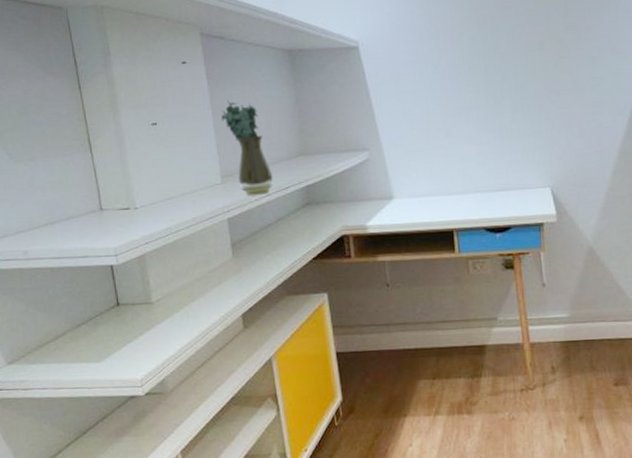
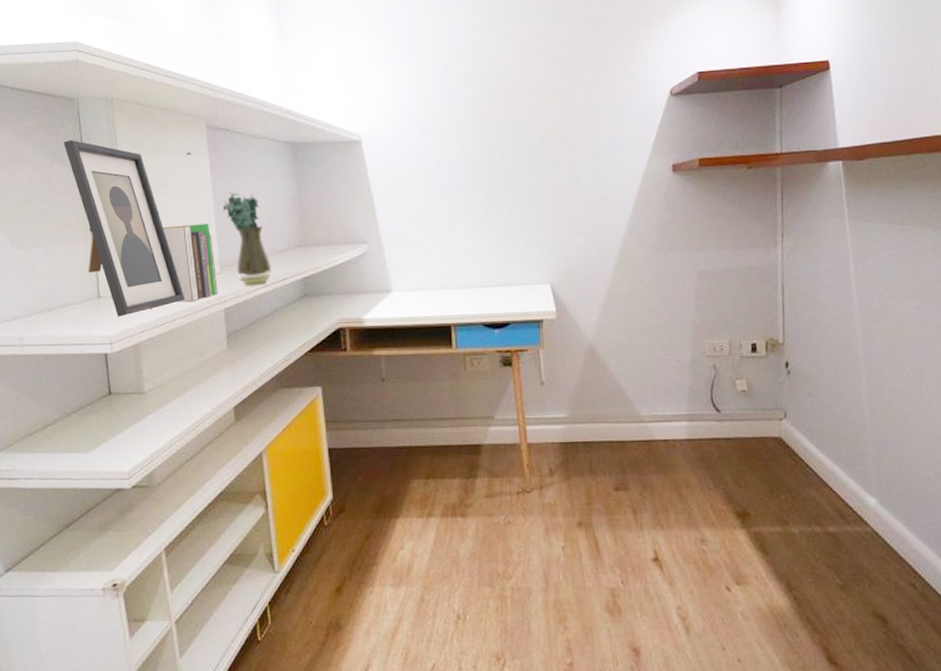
picture frame: none [55,49,188,229] -> present [63,139,185,317]
books: none [161,134,221,213] -> present [162,224,218,303]

